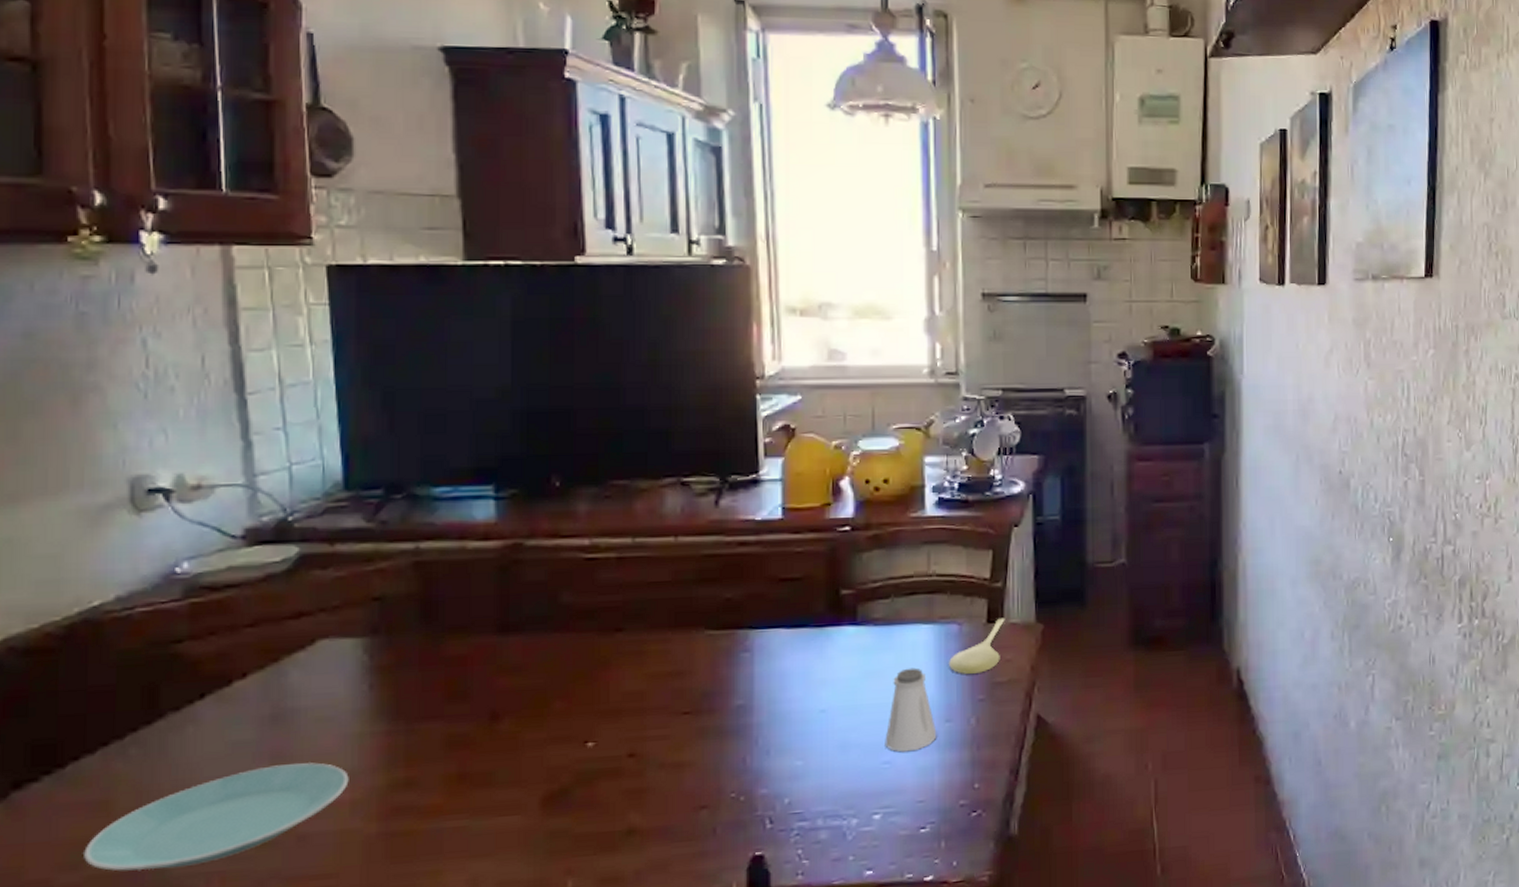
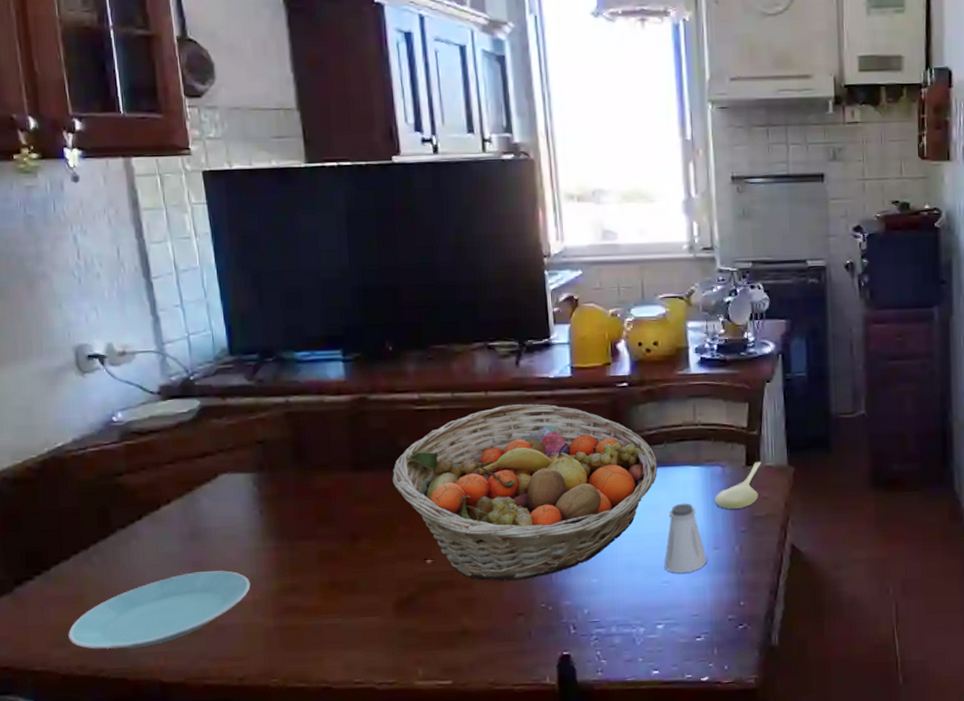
fruit basket: none [549,551,883,767] -> present [392,404,658,581]

